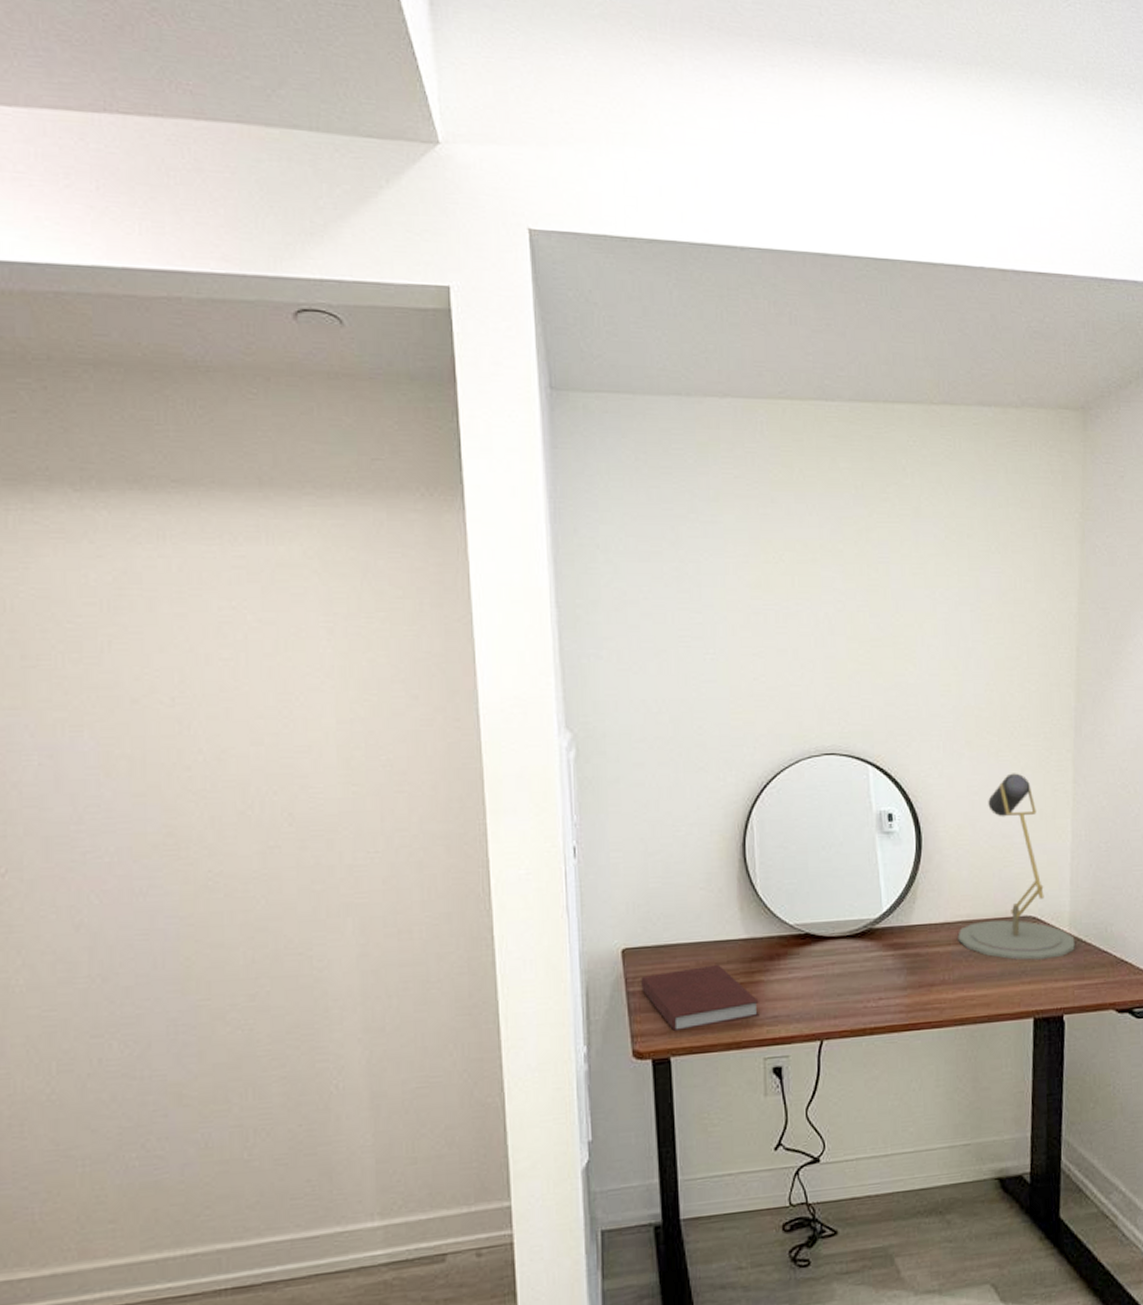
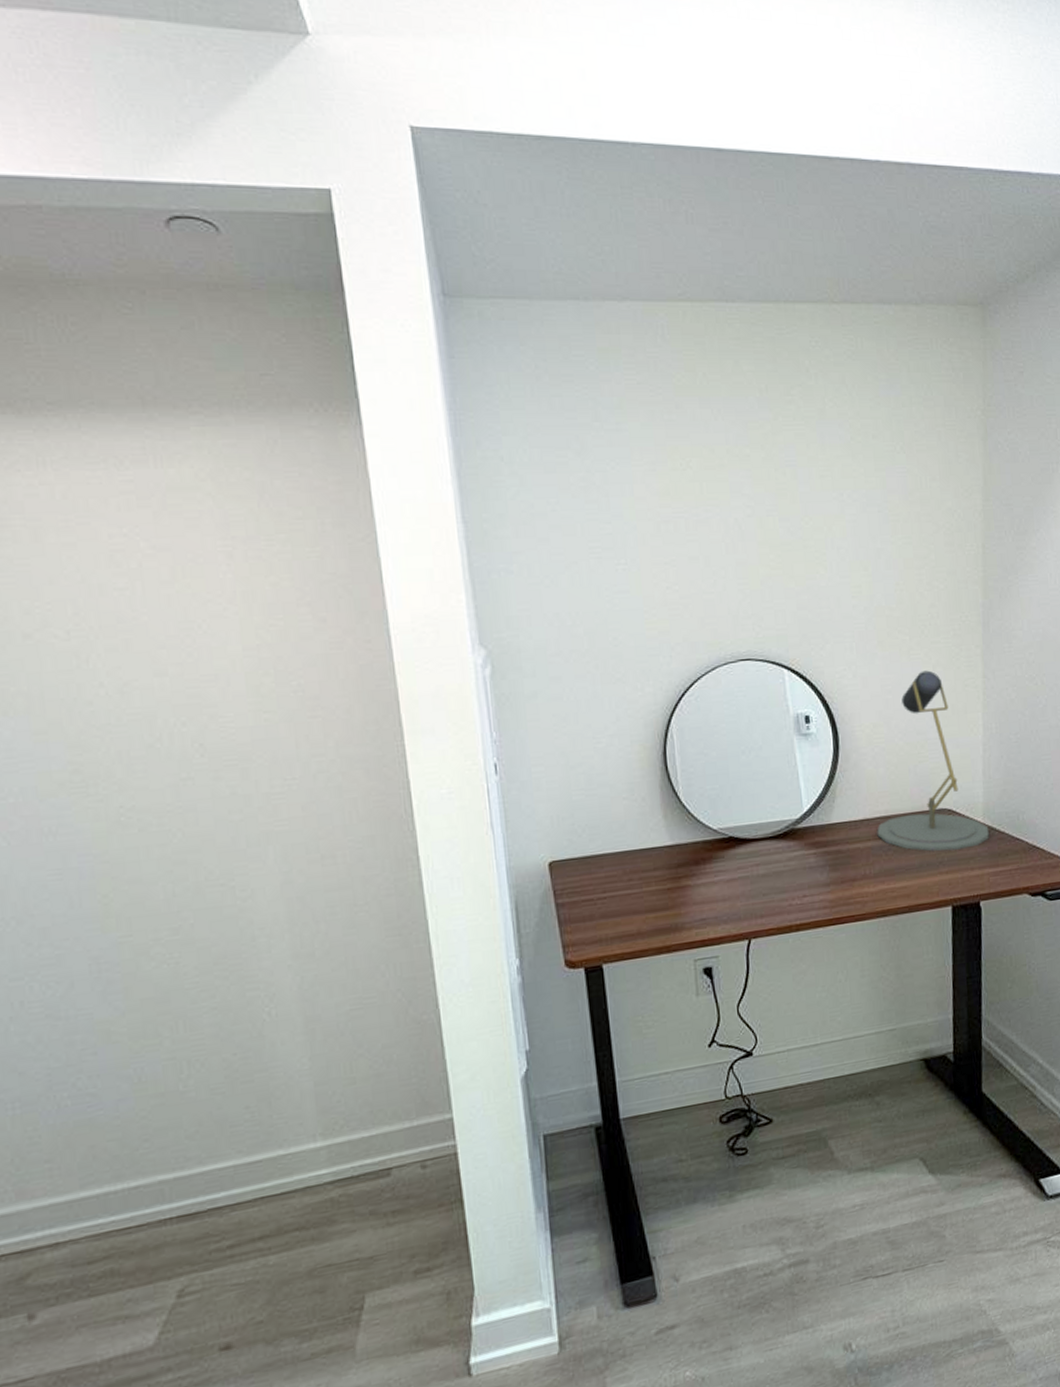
notebook: present [641,964,760,1032] -> none [569,871,688,940]

